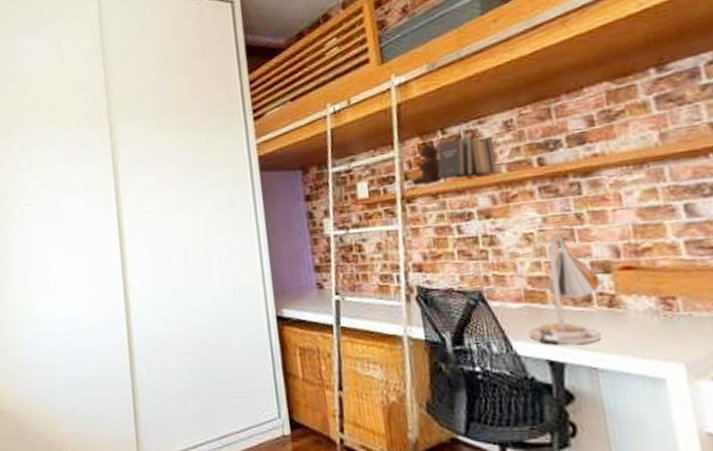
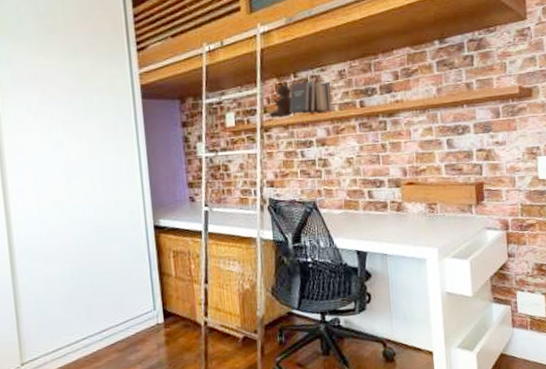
table lamp: present [528,233,601,345] -> none [345,158,394,240]

